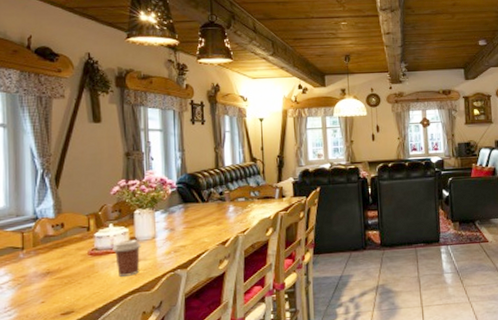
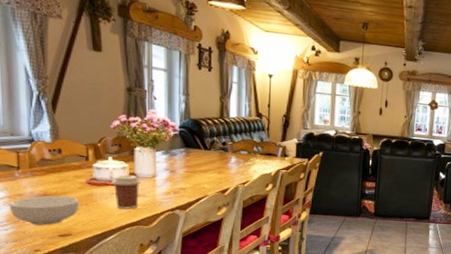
cereal bowl: none [13,270,81,307] -> present [9,195,79,226]

